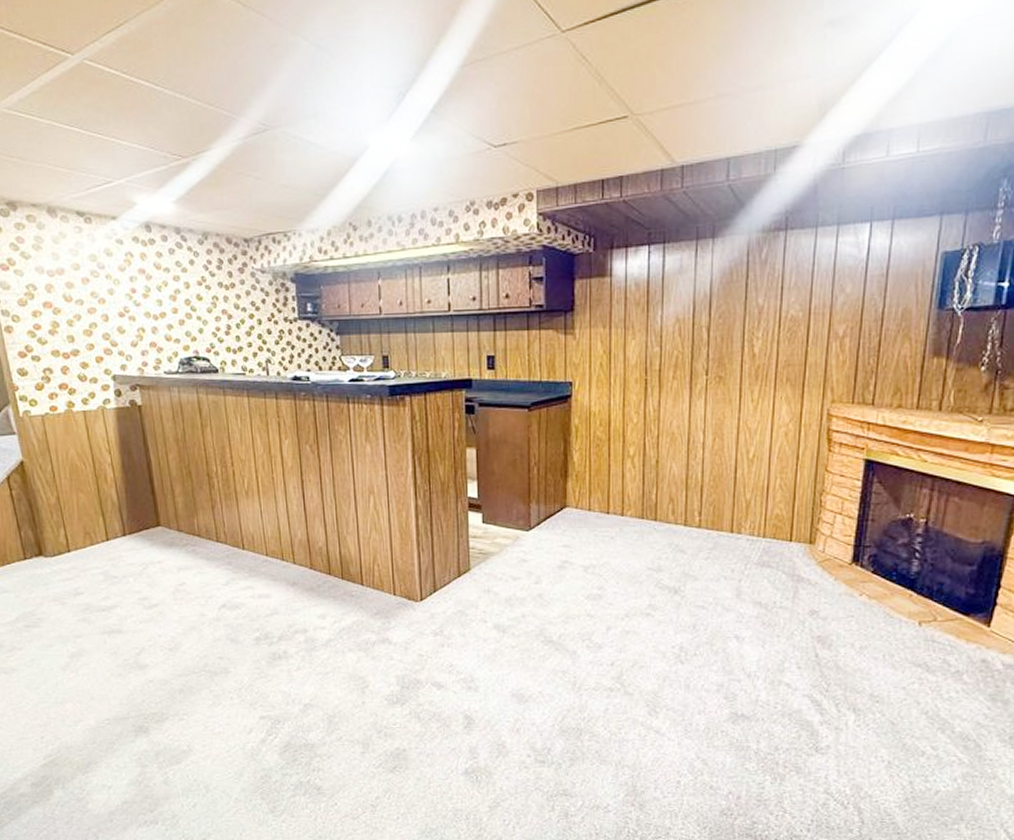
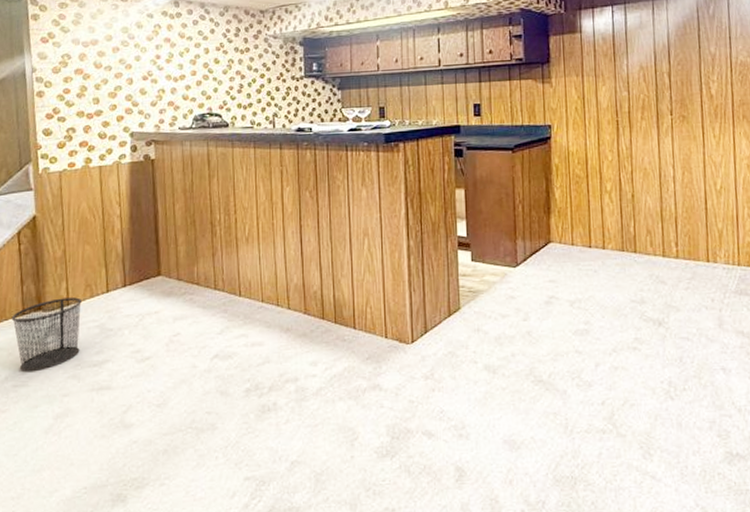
waste bin: none [13,544,87,614] -> present [11,297,82,372]

